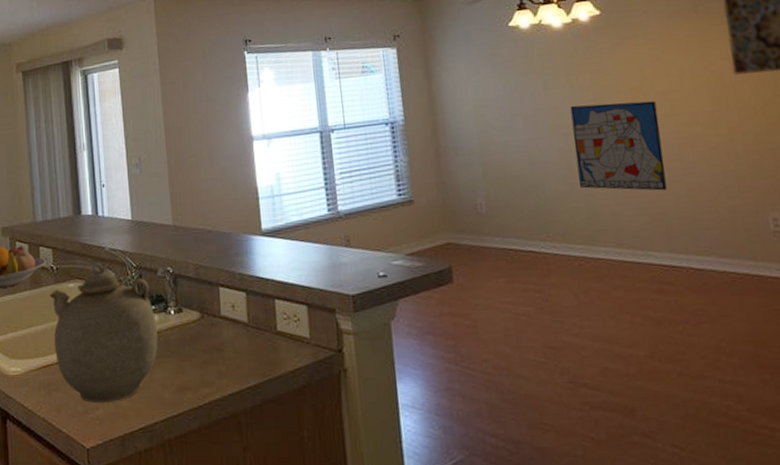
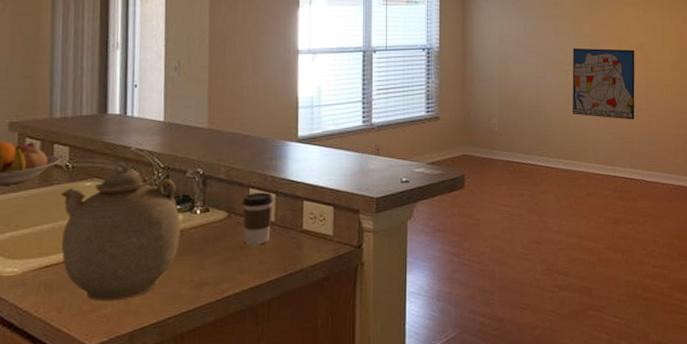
coffee cup: none [213,291,245,348] -> present [242,192,274,246]

